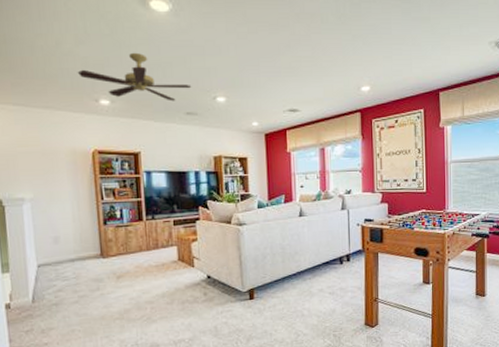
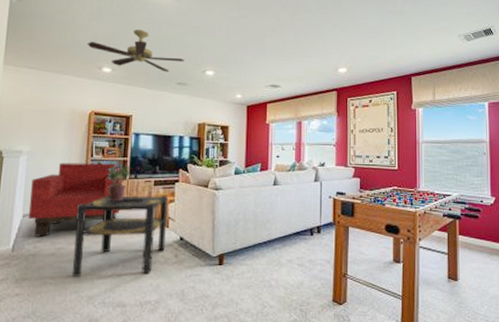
armchair: none [41,205,140,287] -> present [28,162,123,237]
side table: none [95,234,193,323] -> present [71,195,167,277]
potted plant: none [121,205,148,245] -> present [107,164,132,202]

